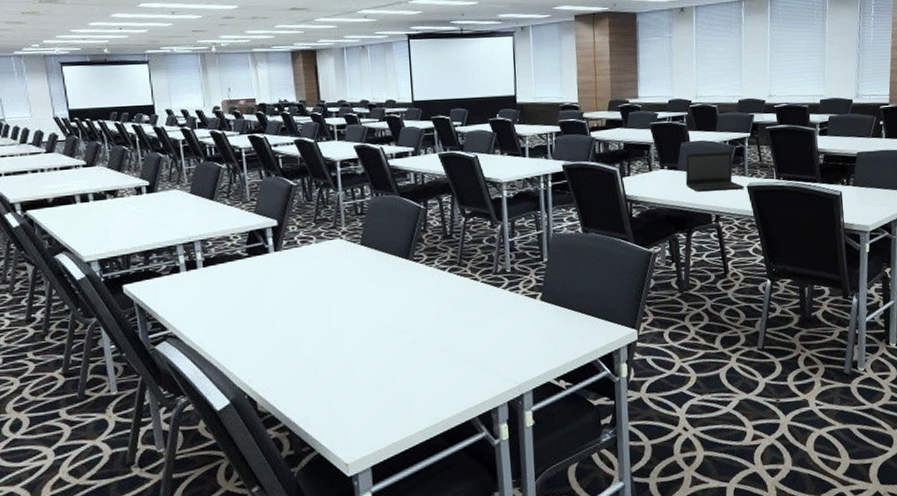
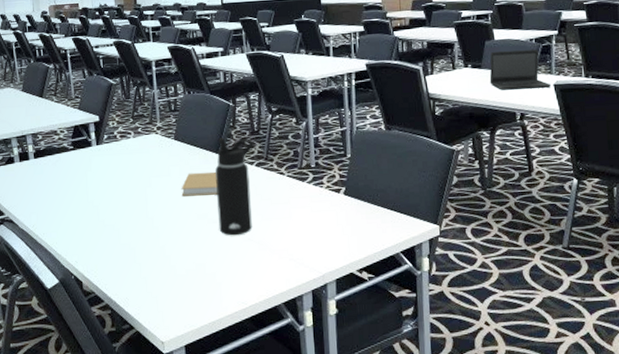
book: none [368,278,408,306] -> present [181,171,218,197]
water bottle: none [405,242,447,346] -> present [215,137,255,235]

